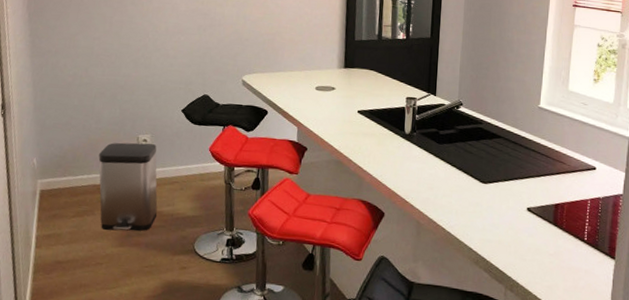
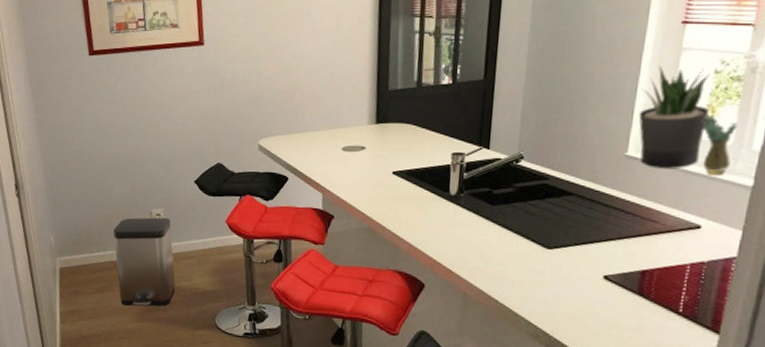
planter: none [546,36,596,121] -> present [638,65,710,170]
vase: none [590,77,616,128] -> present [700,114,738,177]

